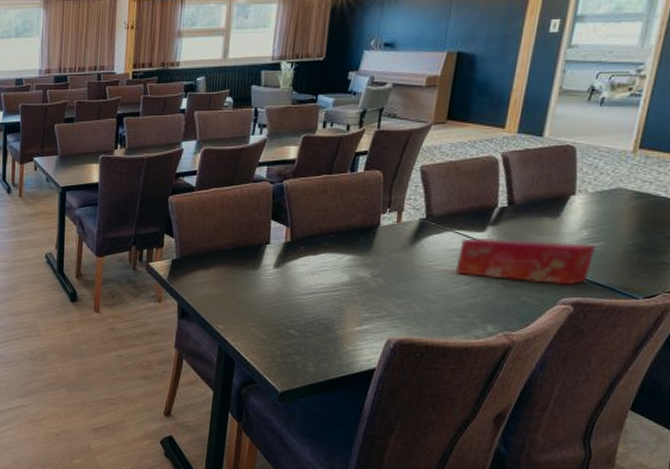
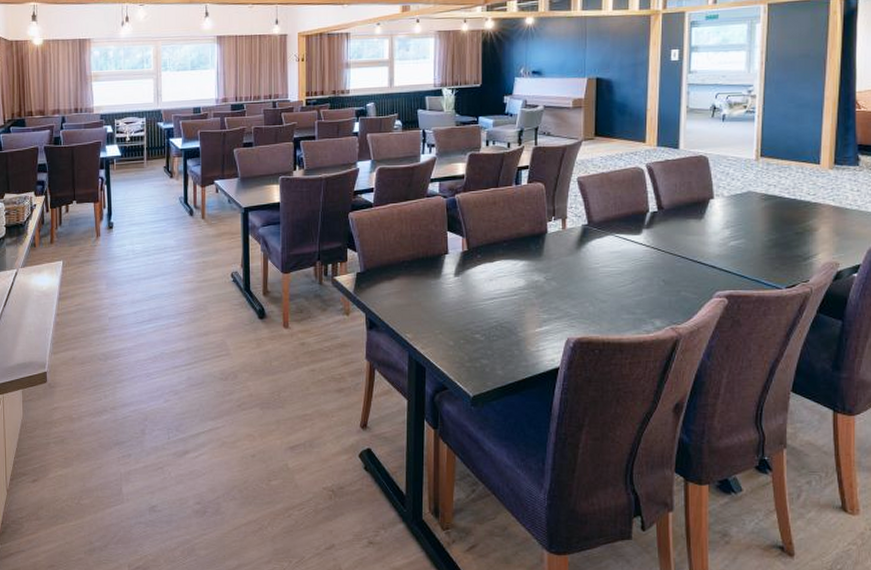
tissue box: present [455,237,595,286] -> none [620,239,738,280]

